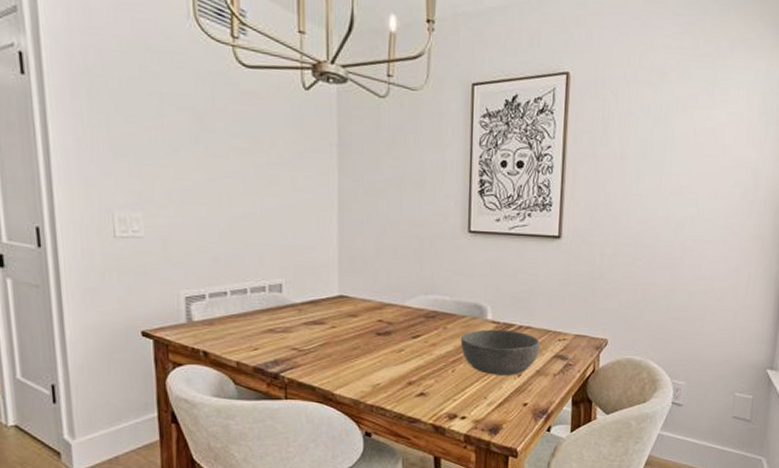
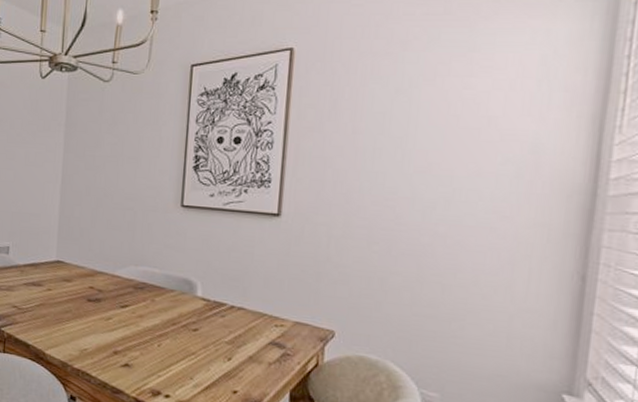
bowl: present [460,329,541,375] -> none [167,306,255,358]

